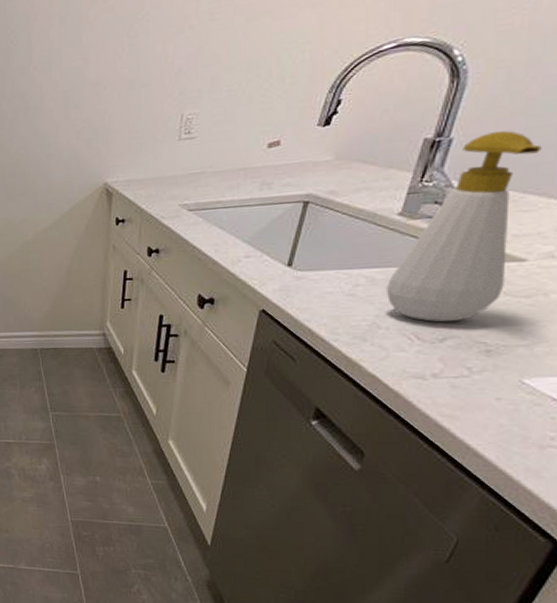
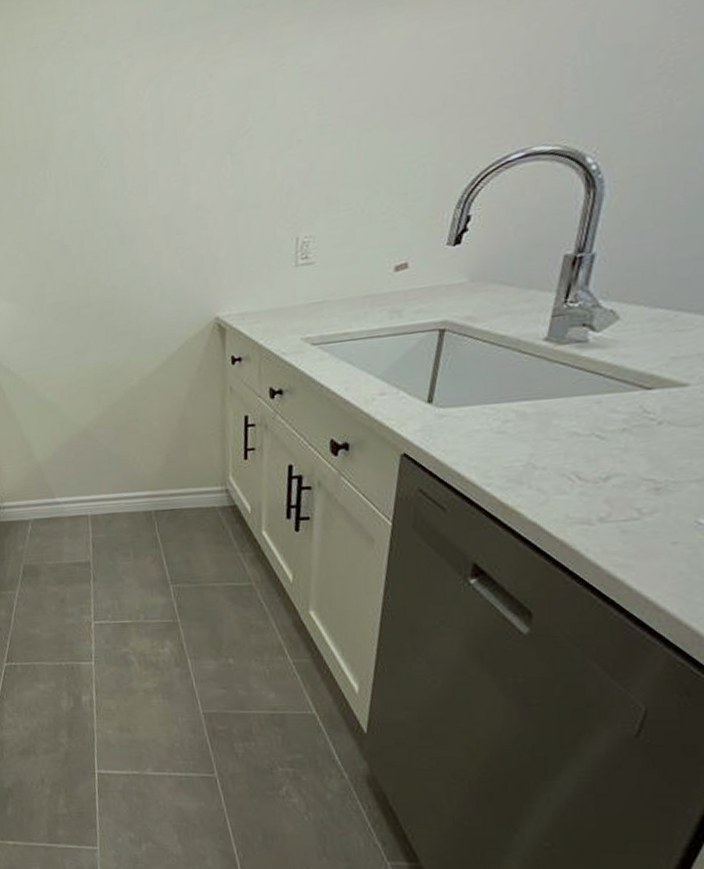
soap bottle: present [386,130,542,322] -> none [538,243,692,459]

